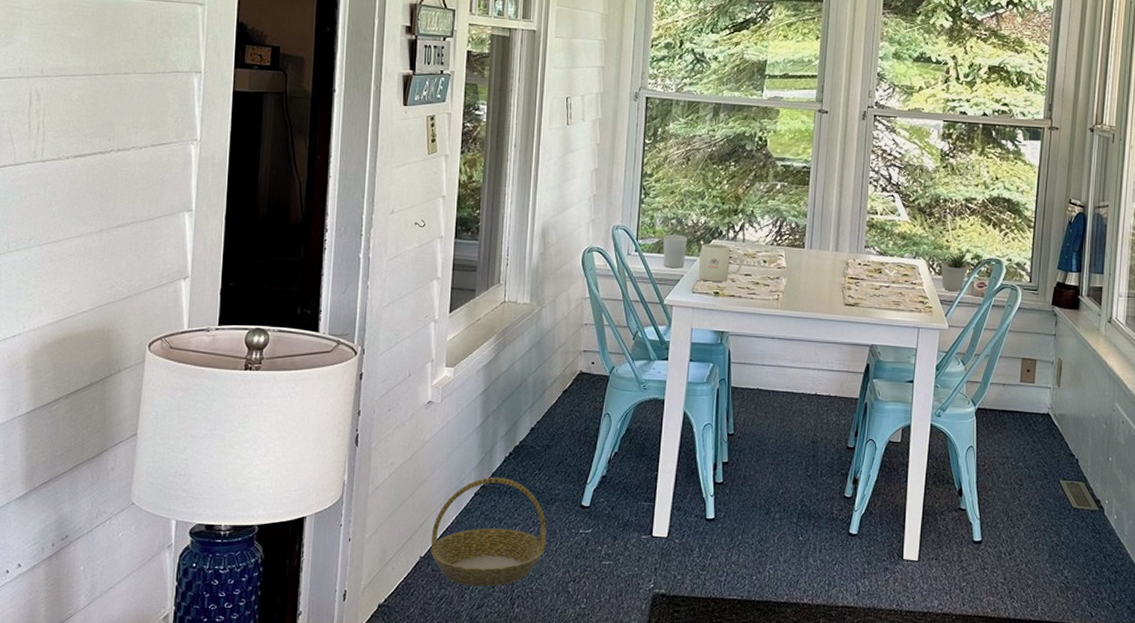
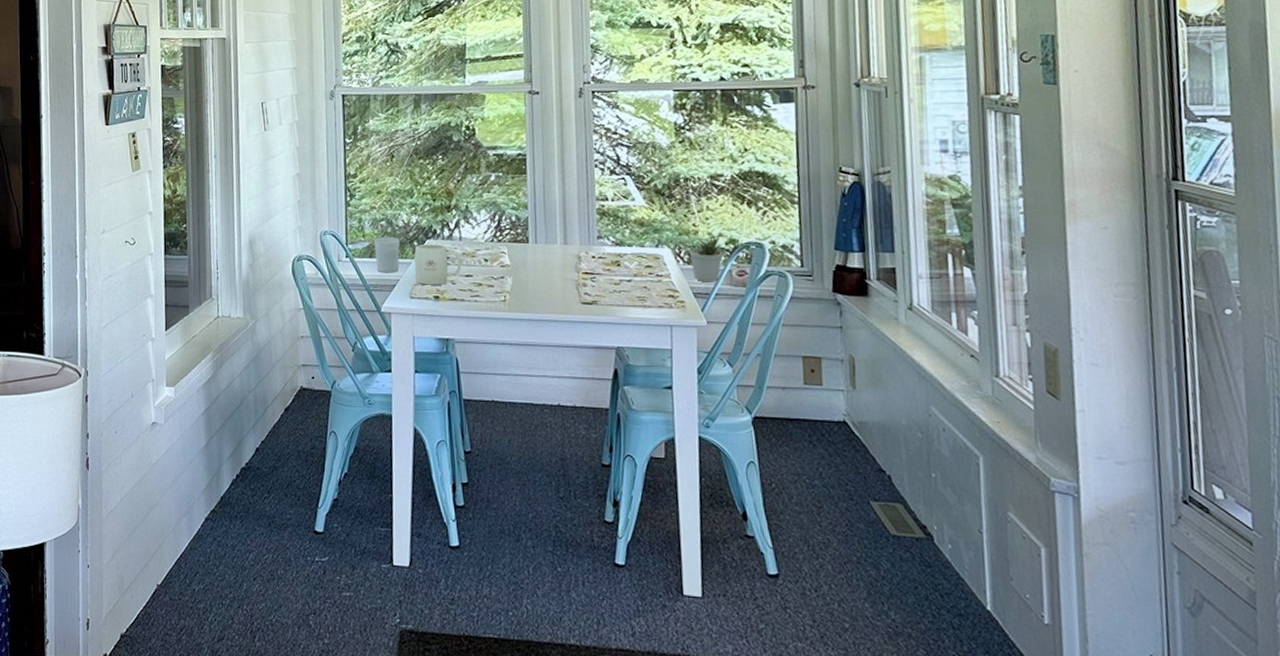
basket: present [430,477,546,587] -> none [166,500,282,618]

